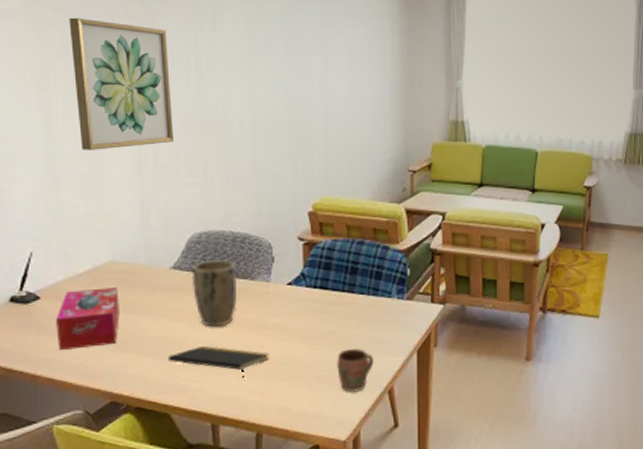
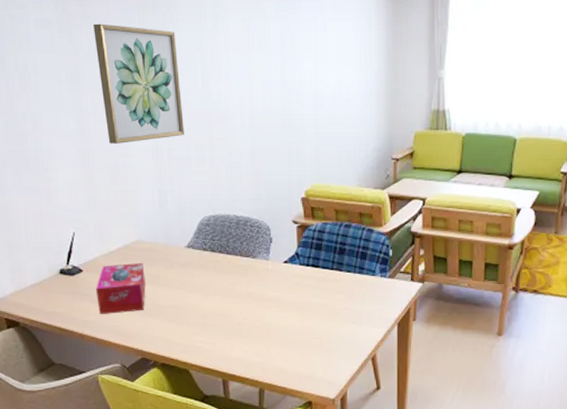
notepad: present [168,345,269,378] -> none [185,313,269,343]
plant pot: present [191,260,238,327] -> none [203,241,242,298]
mug: present [336,349,374,393] -> none [326,320,359,359]

